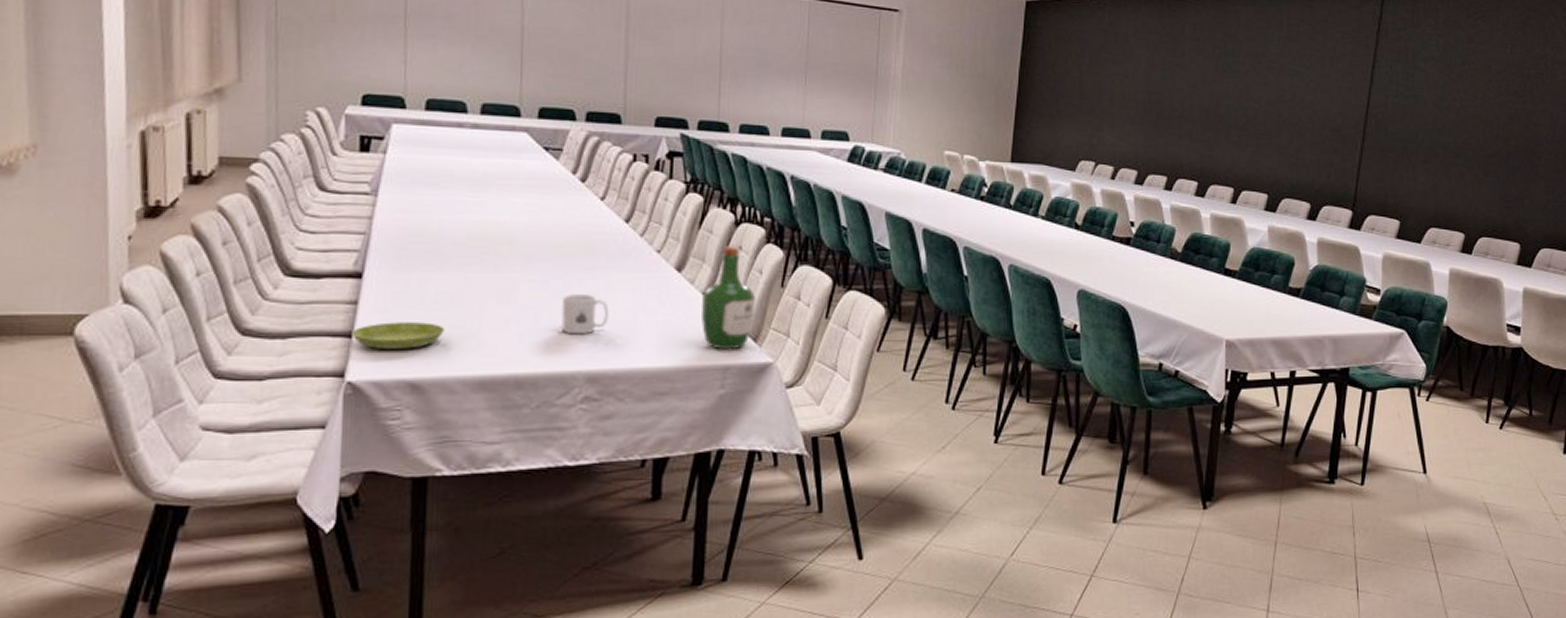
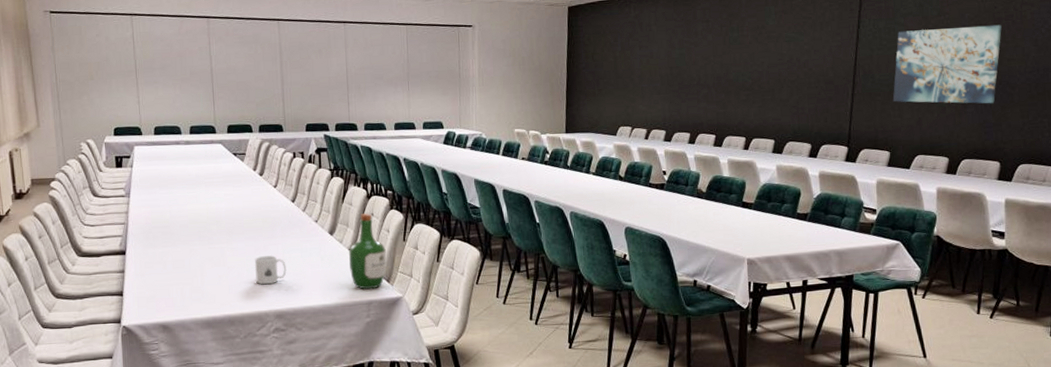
saucer: present [352,322,444,349] -> none [123,282,180,303]
wall art: none [1406,78,1530,175] -> present [892,24,1002,104]

